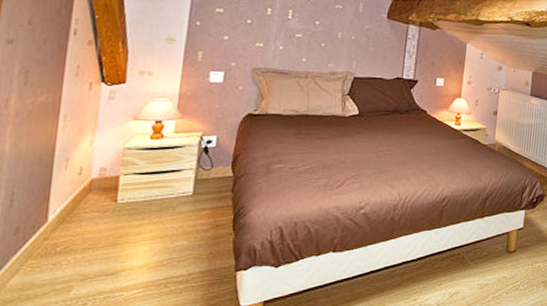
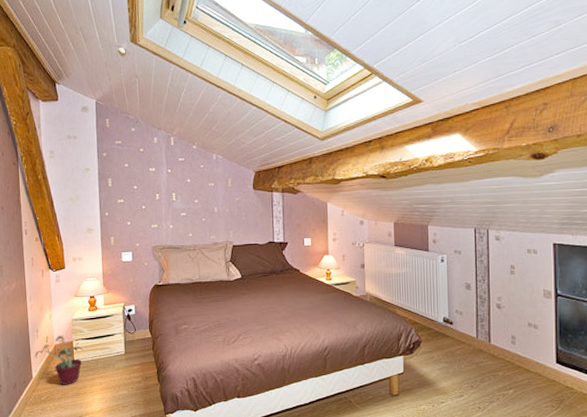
potted plant: none [55,167,134,232] -> present [34,335,84,385]

